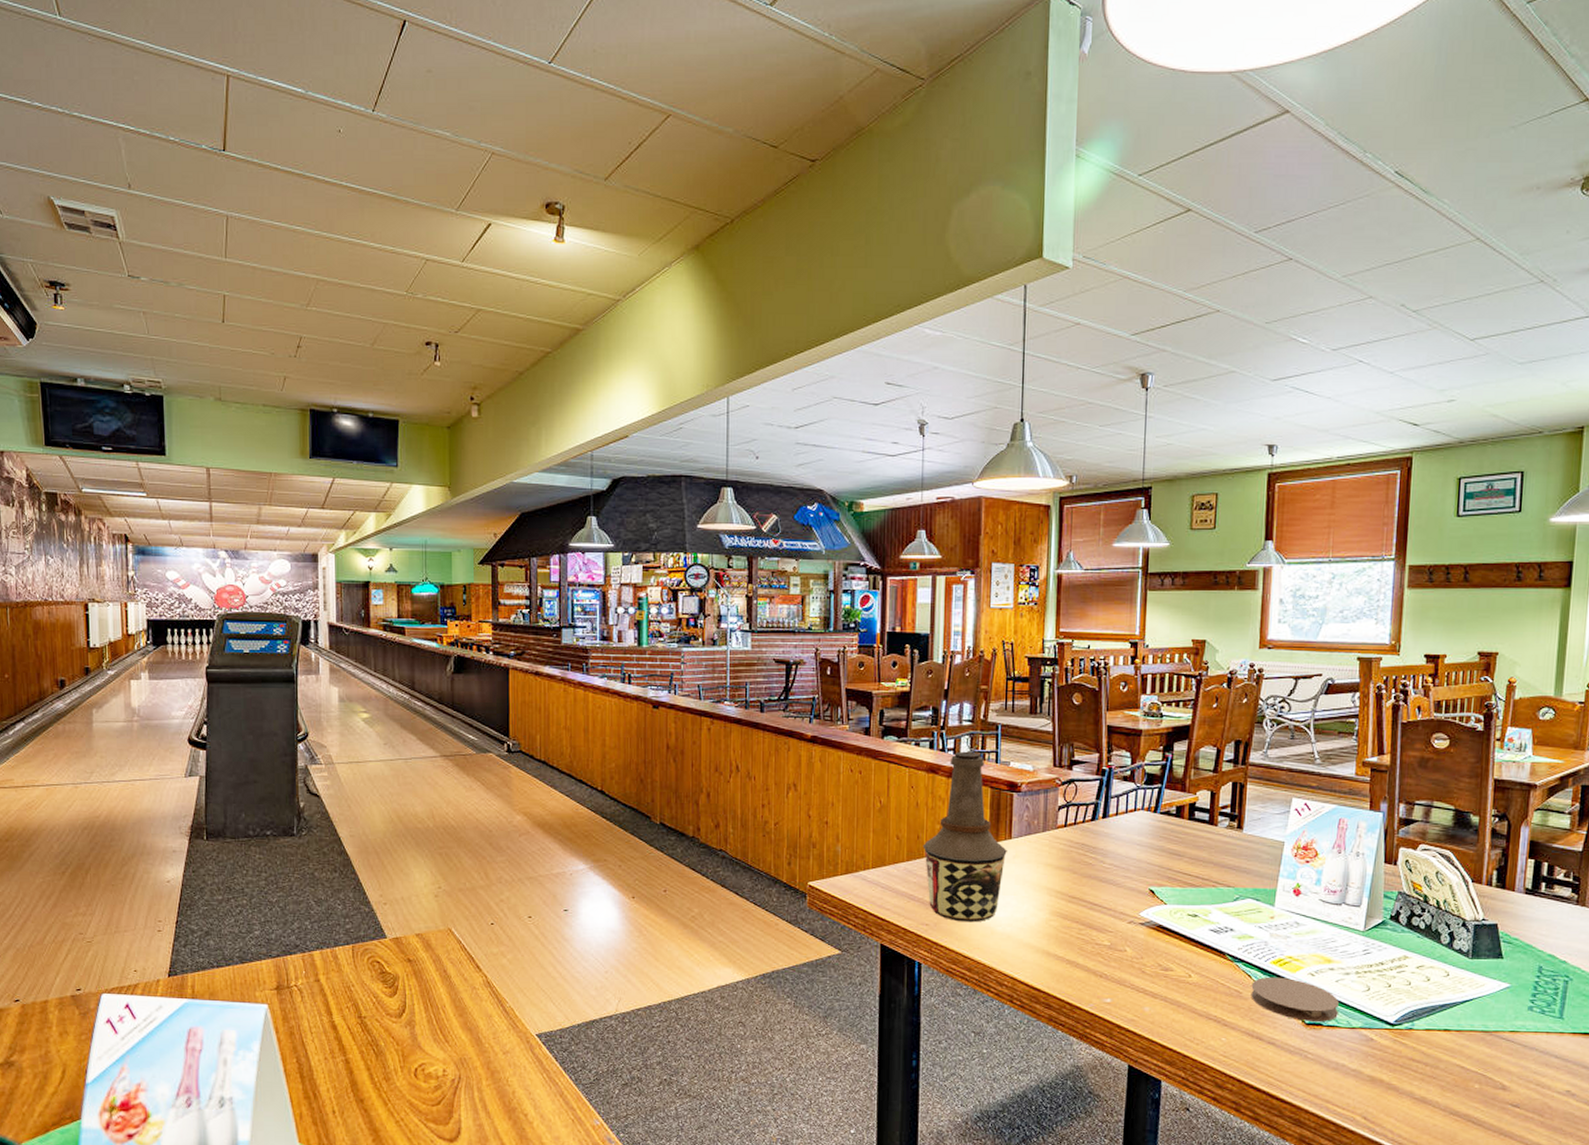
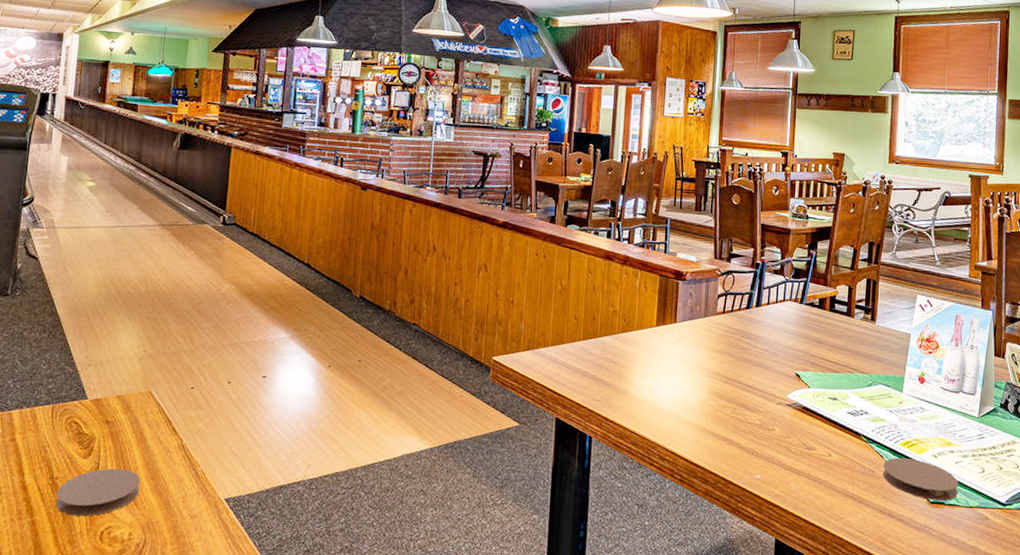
coaster: none [367,1006,450,1054] -> present [55,468,141,517]
bottle: present [922,751,1007,923] -> none [597,241,672,400]

